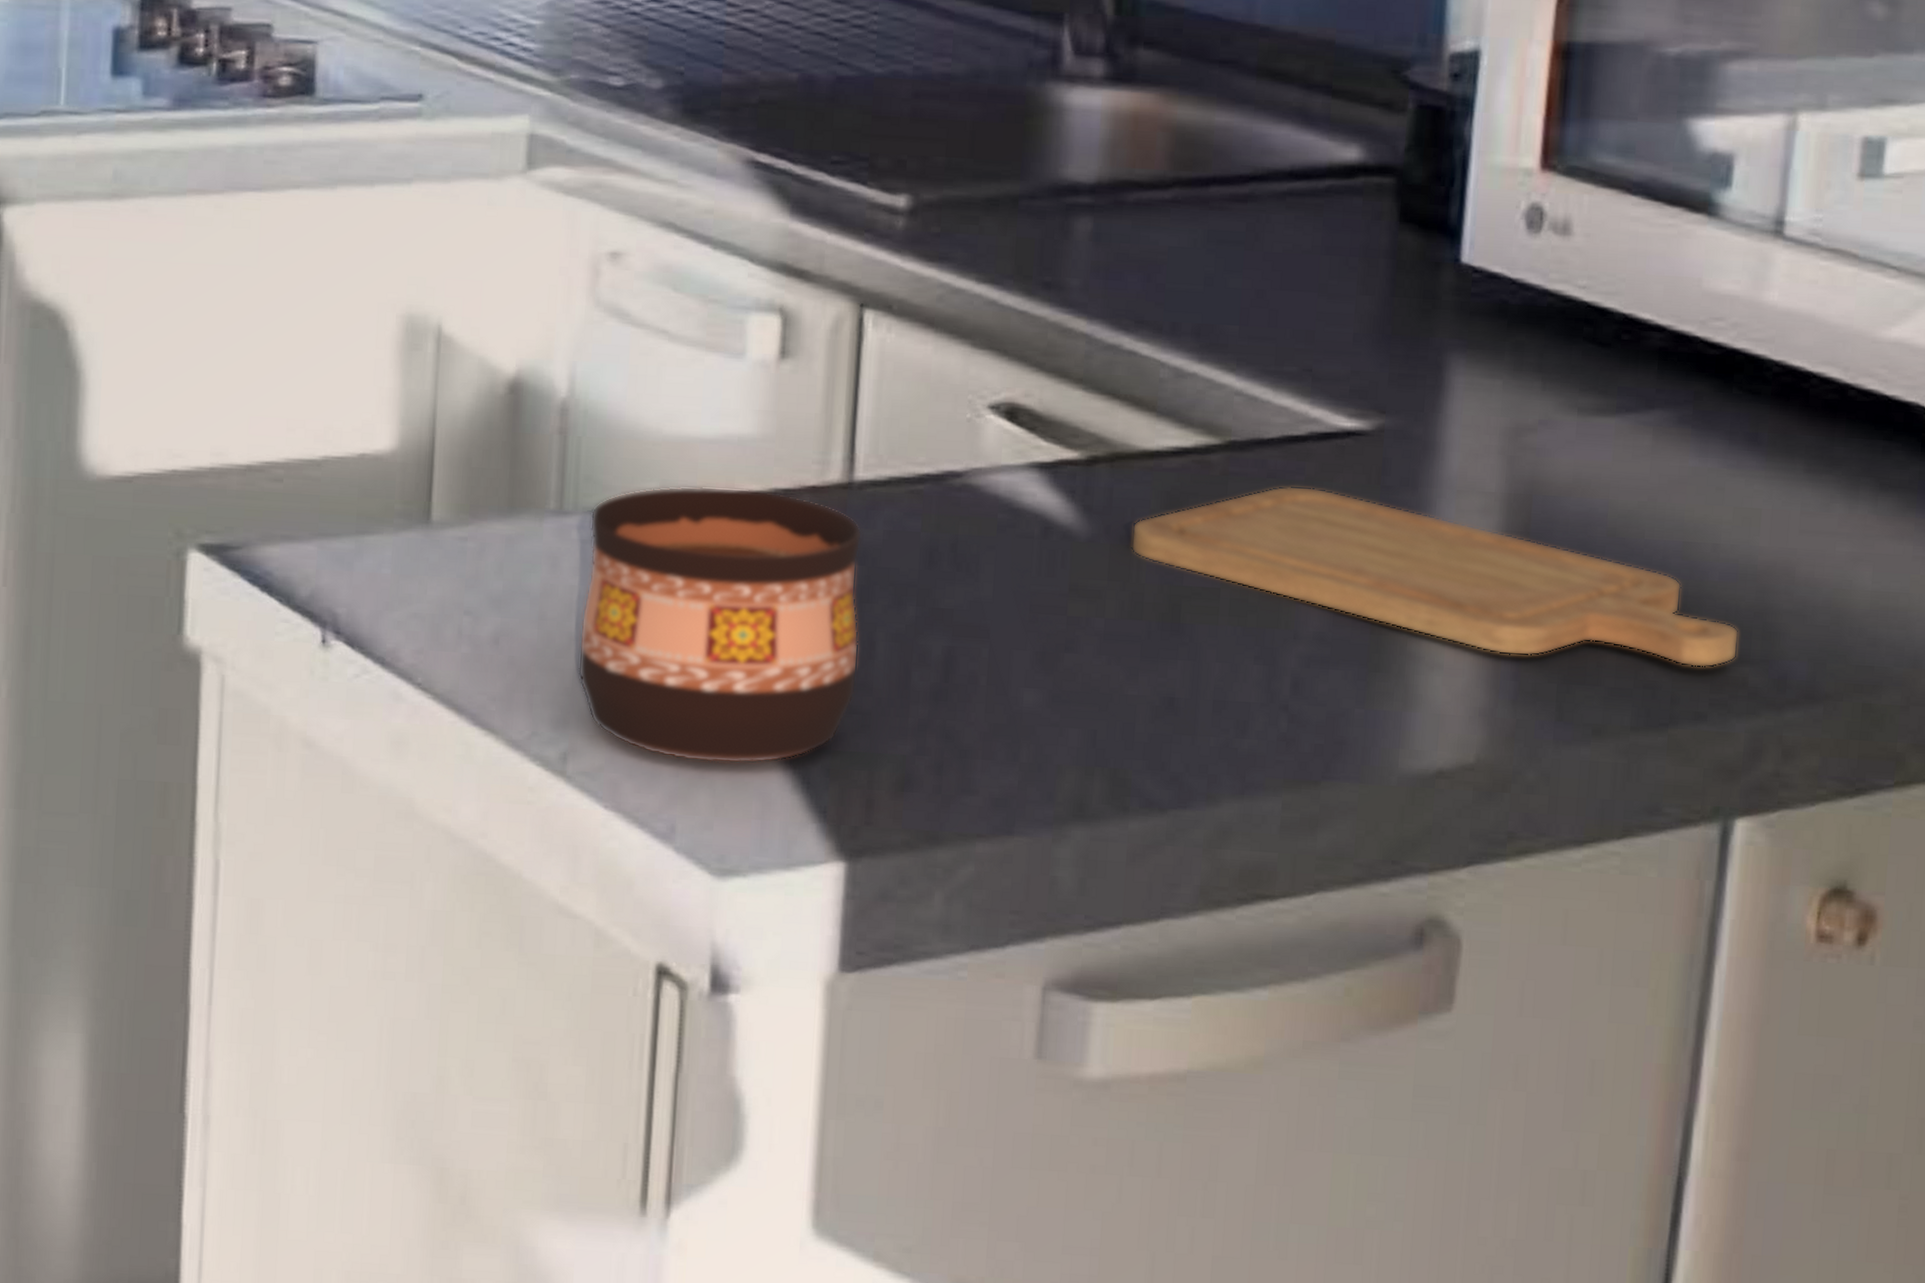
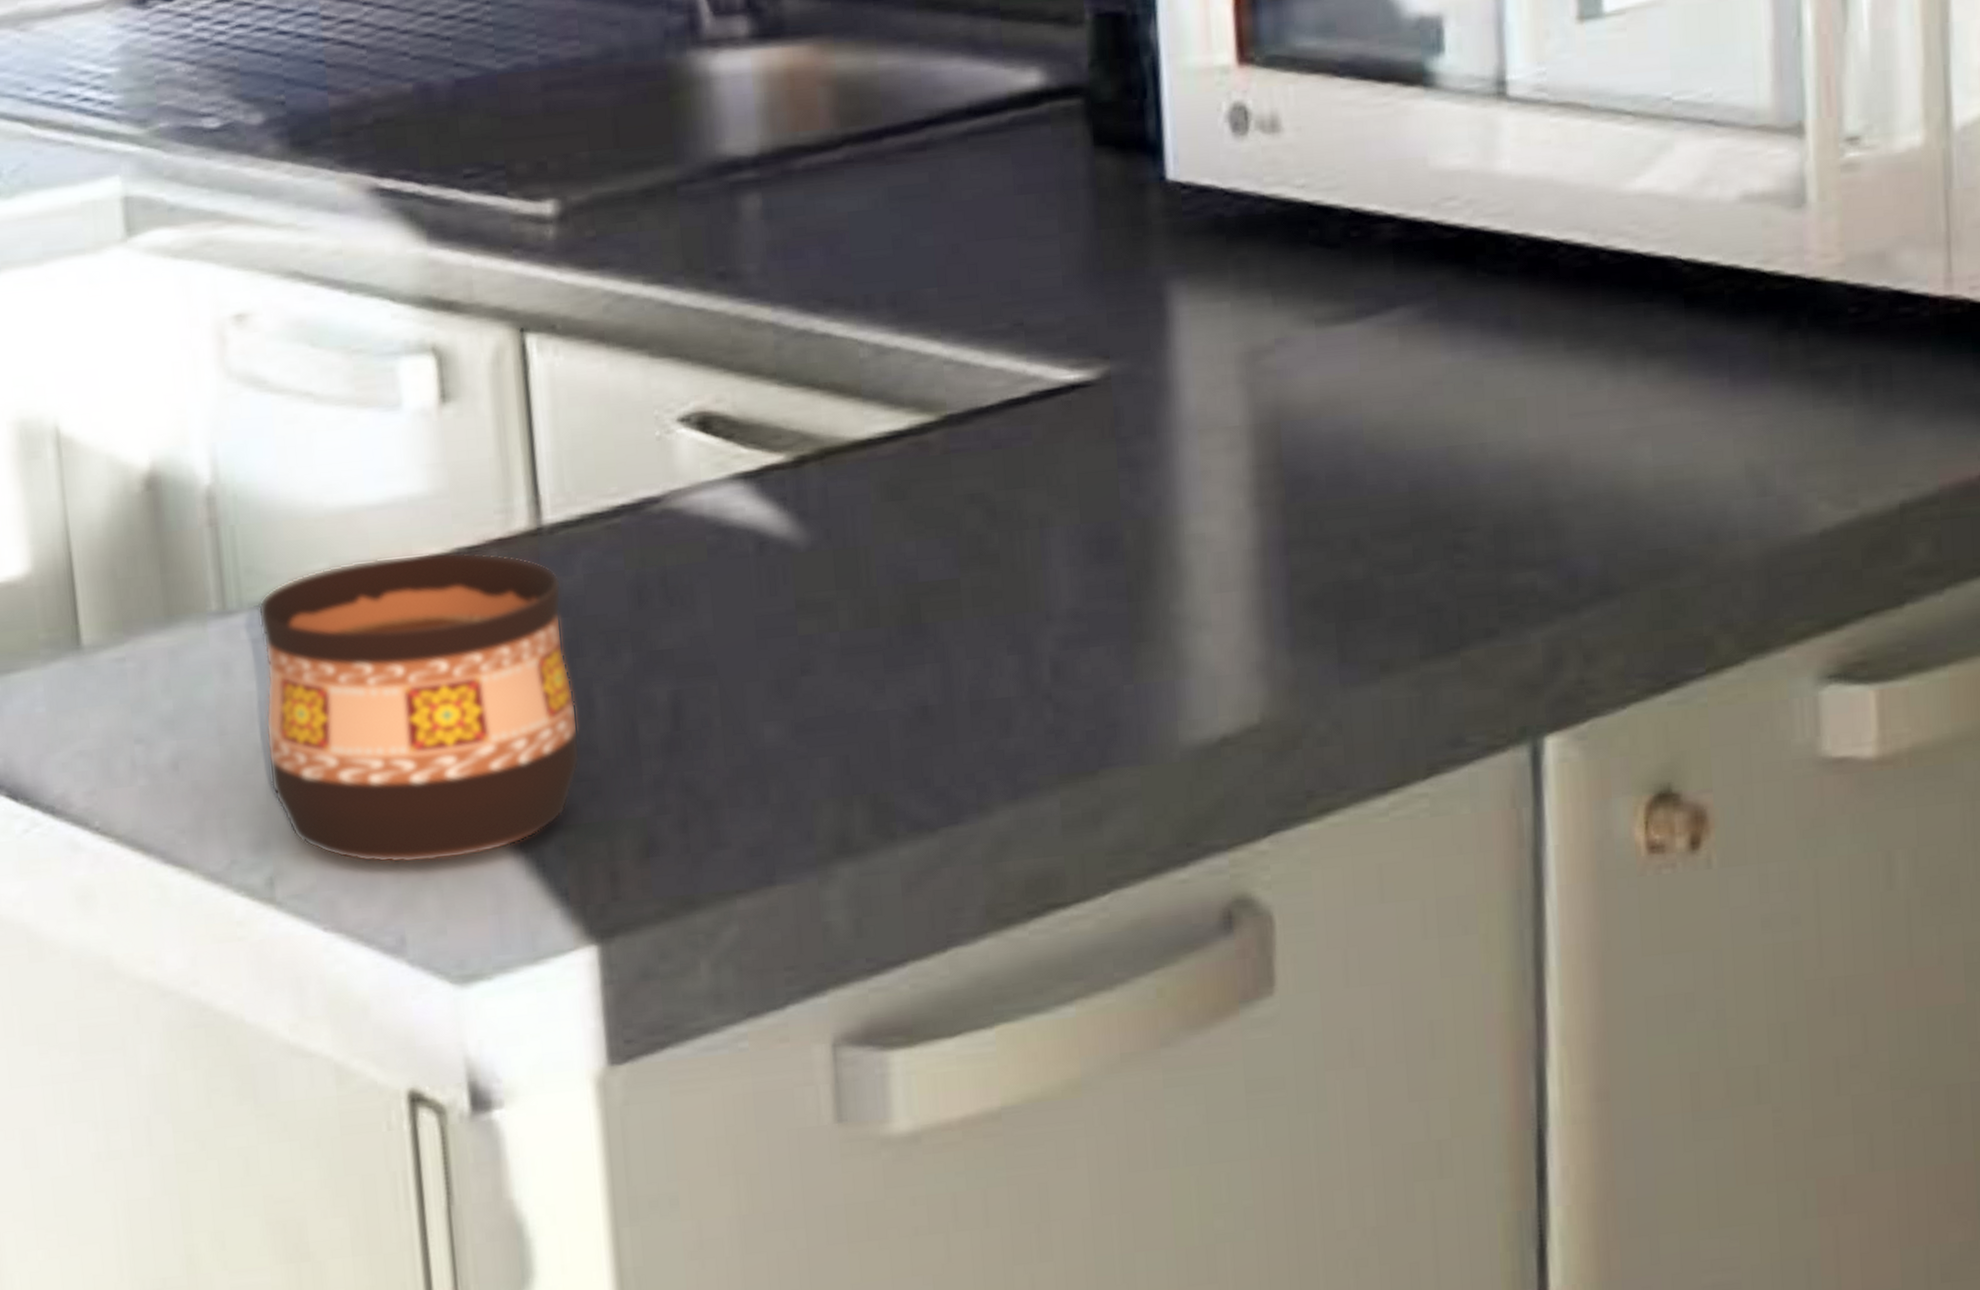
chopping board: present [1131,485,1739,668] -> none [854,451,1522,601]

